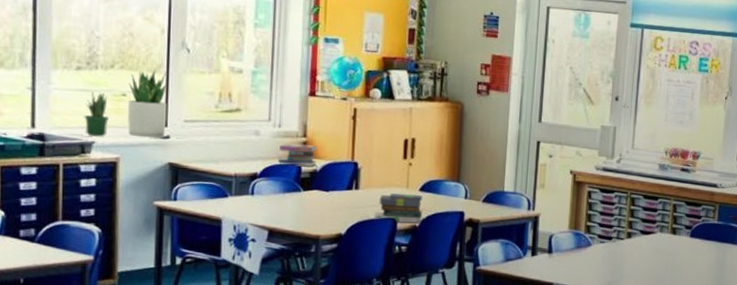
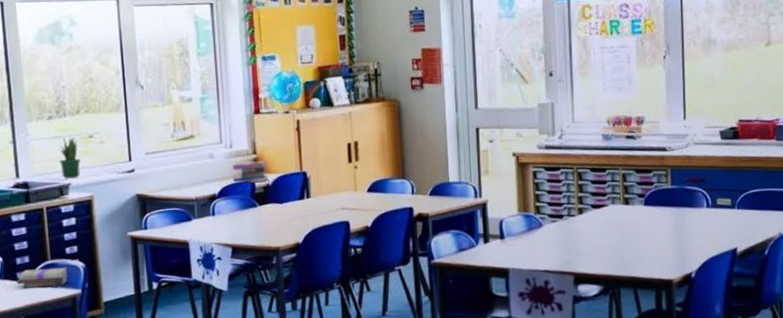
books: none [18,228,80,250] -> present [16,267,68,288]
planter: present [128,68,168,138] -> none [93,108,130,174]
books: present [375,193,423,224] -> none [328,196,374,226]

